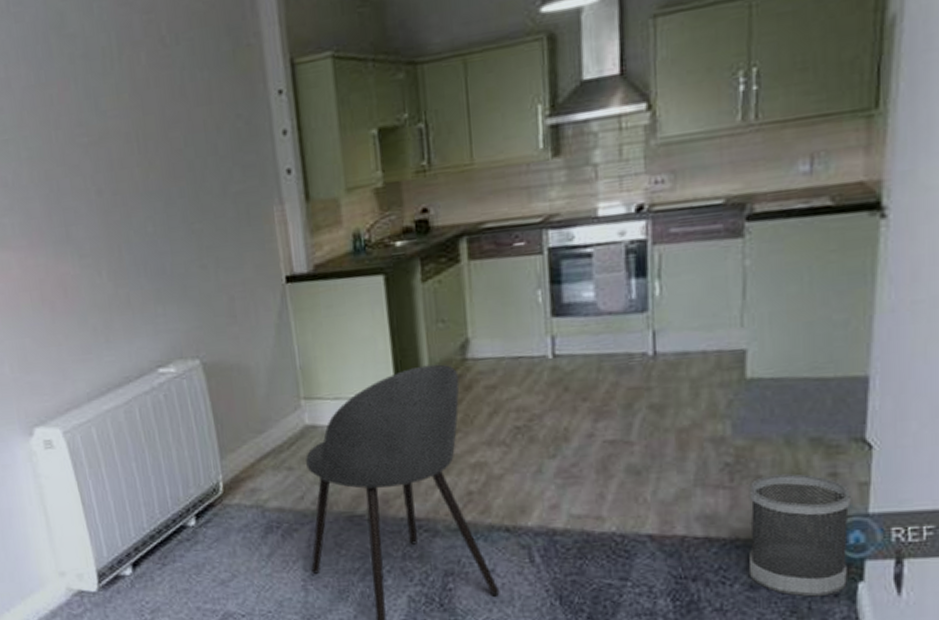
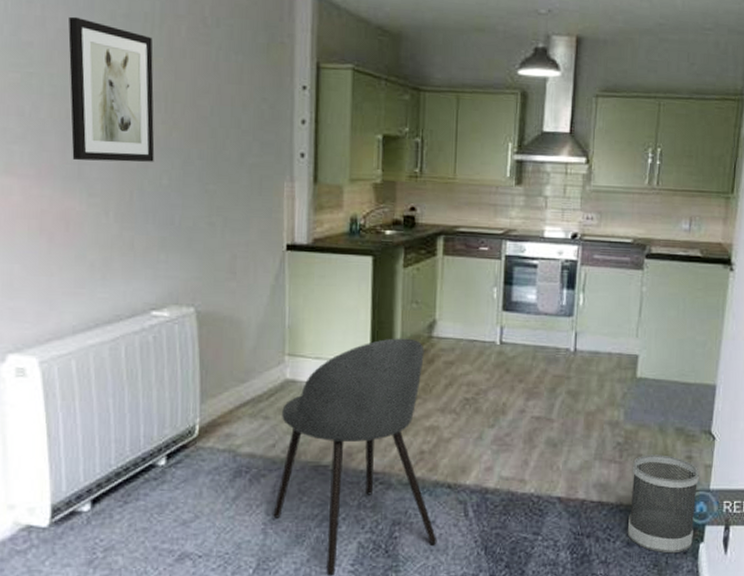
wall art: none [31,69,136,223] -> present [68,16,155,162]

